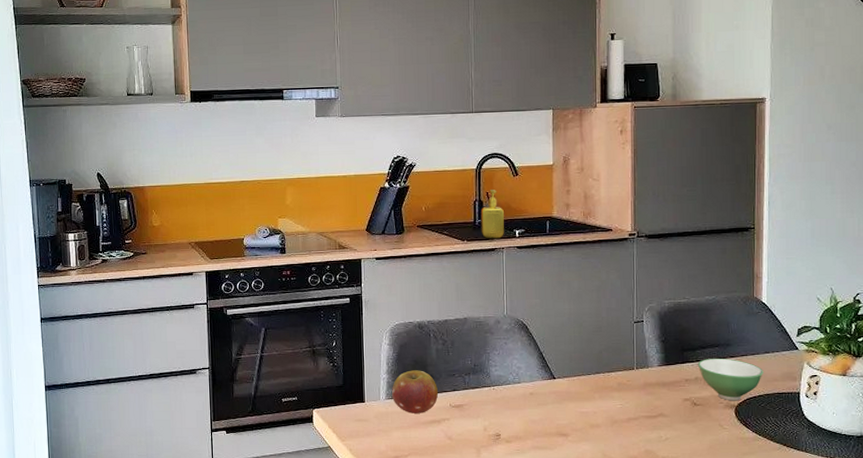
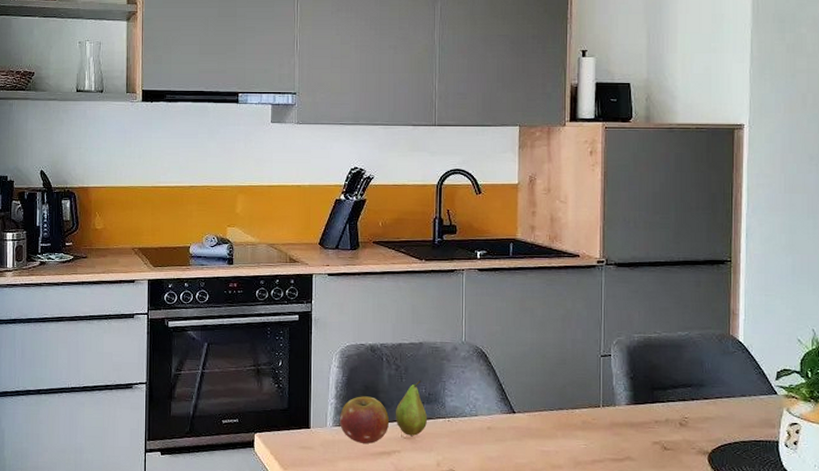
fruit: none [443,353,474,404] -> present [395,380,428,436]
soap dispenser: present [480,190,505,239] -> none [440,207,466,260]
bowl: present [697,358,763,401] -> none [668,399,739,447]

